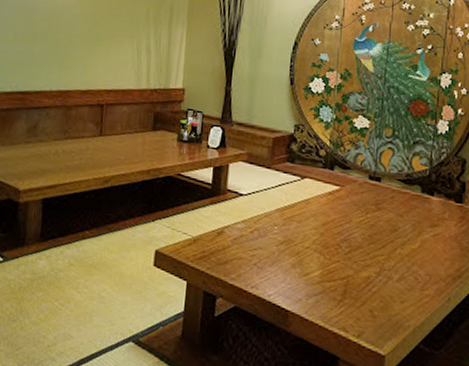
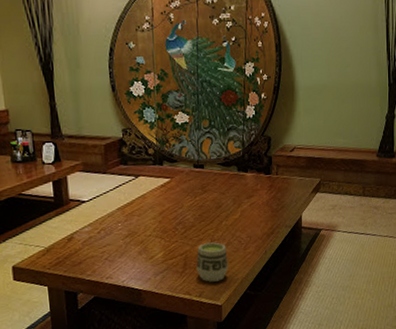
cup: none [358,270,399,324] -> present [196,242,229,282]

